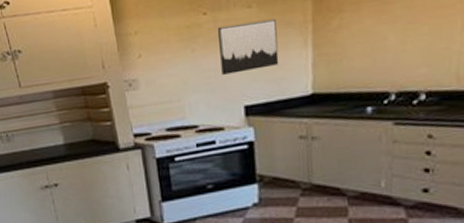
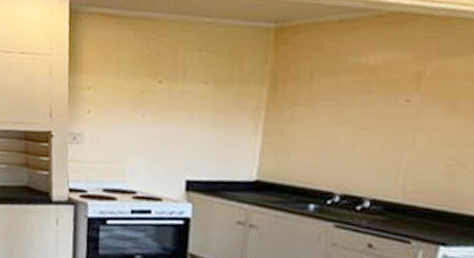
wall art: present [218,18,279,75] -> none [168,97,230,146]

